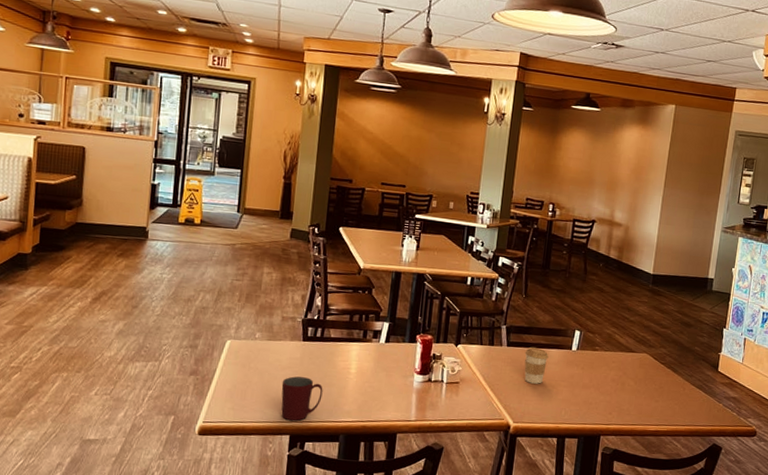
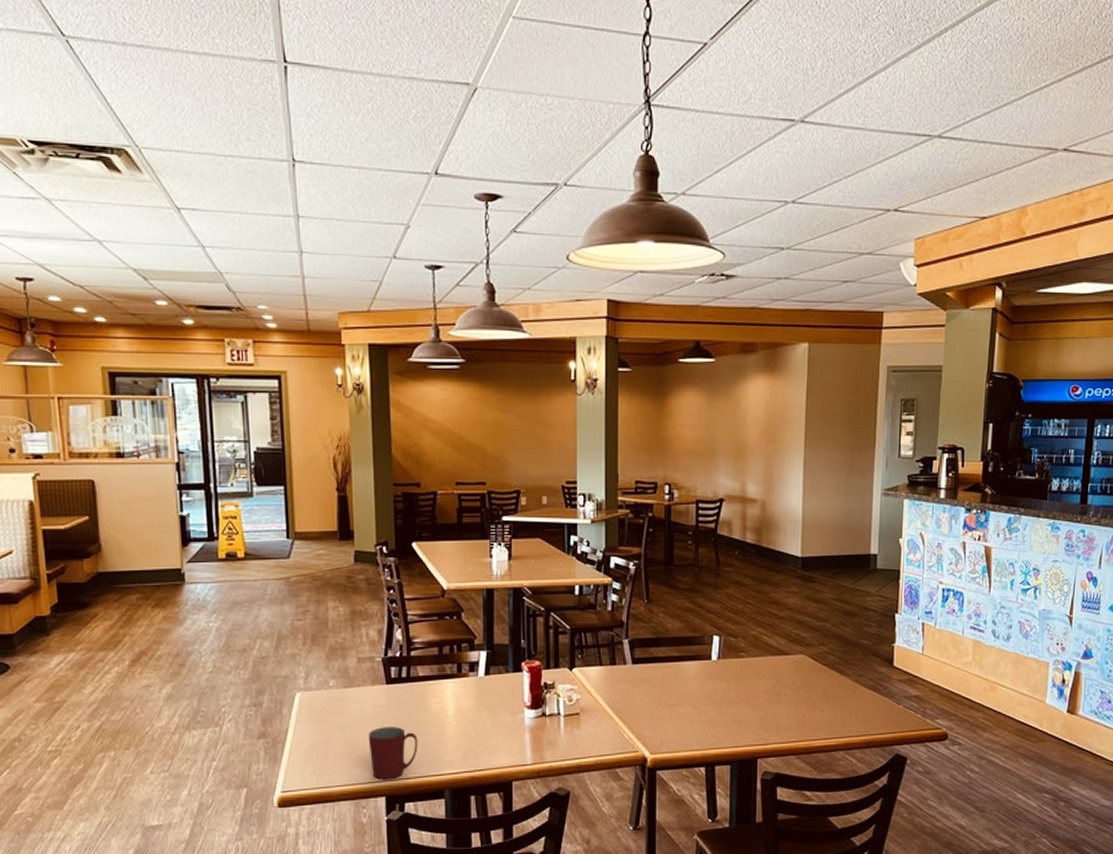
coffee cup: present [524,346,549,384] -> none [655,661,684,705]

